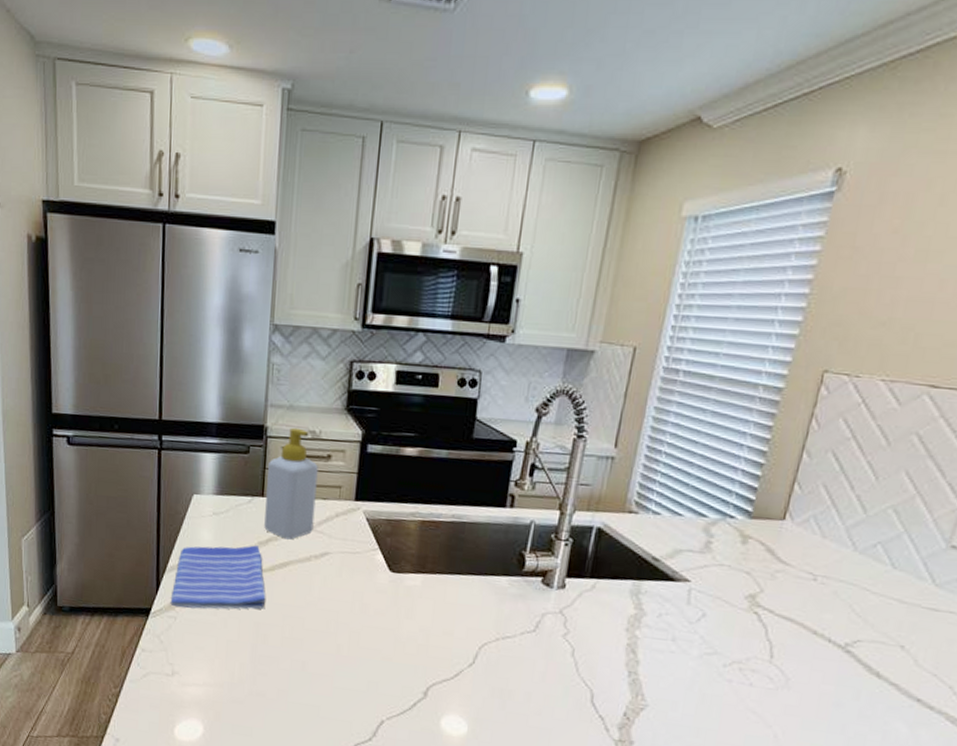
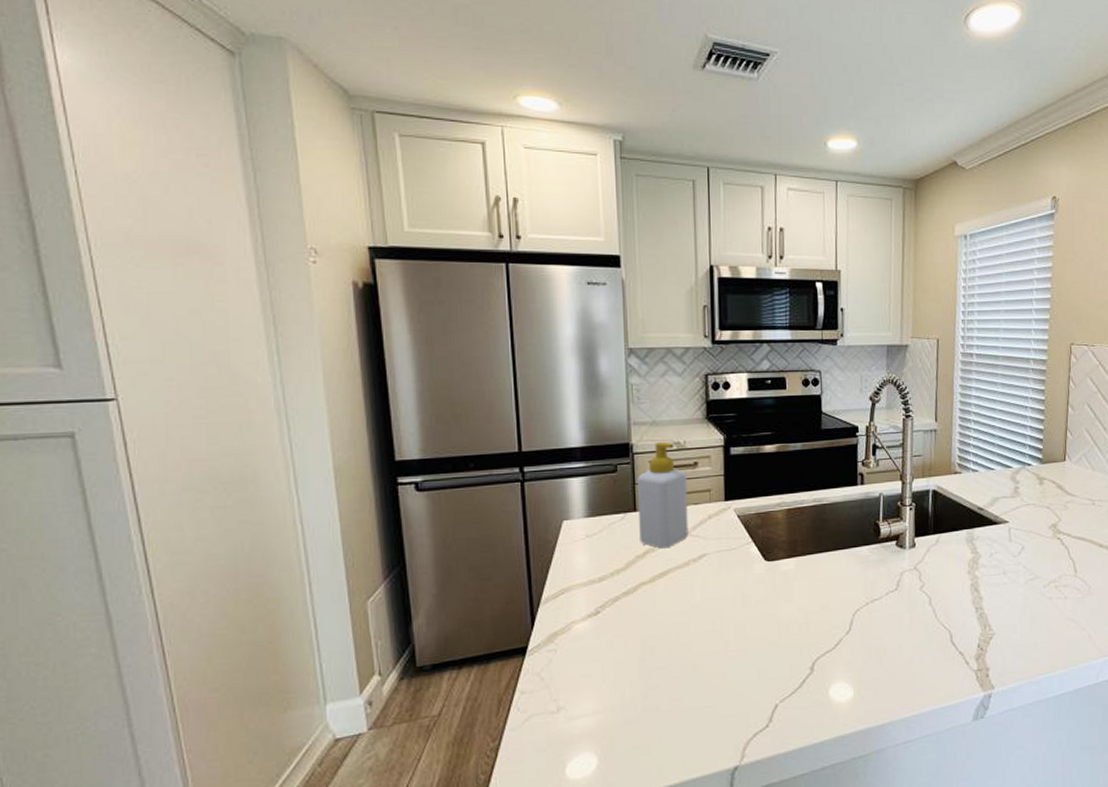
dish towel: present [170,545,266,610] -> none [548,560,650,640]

